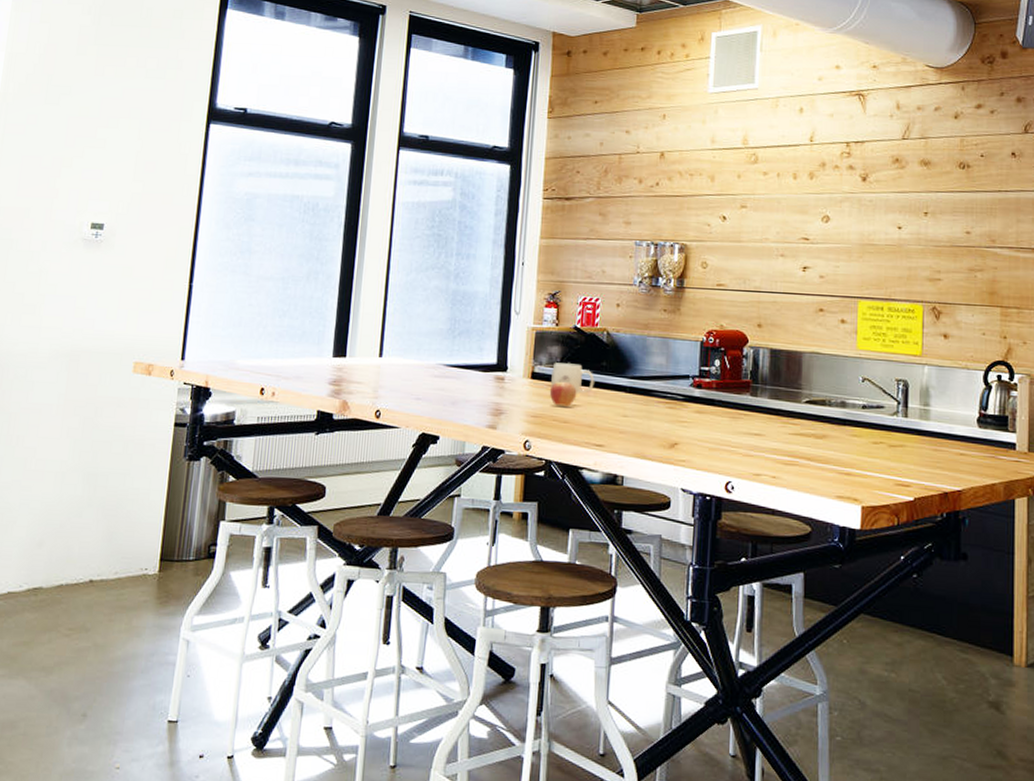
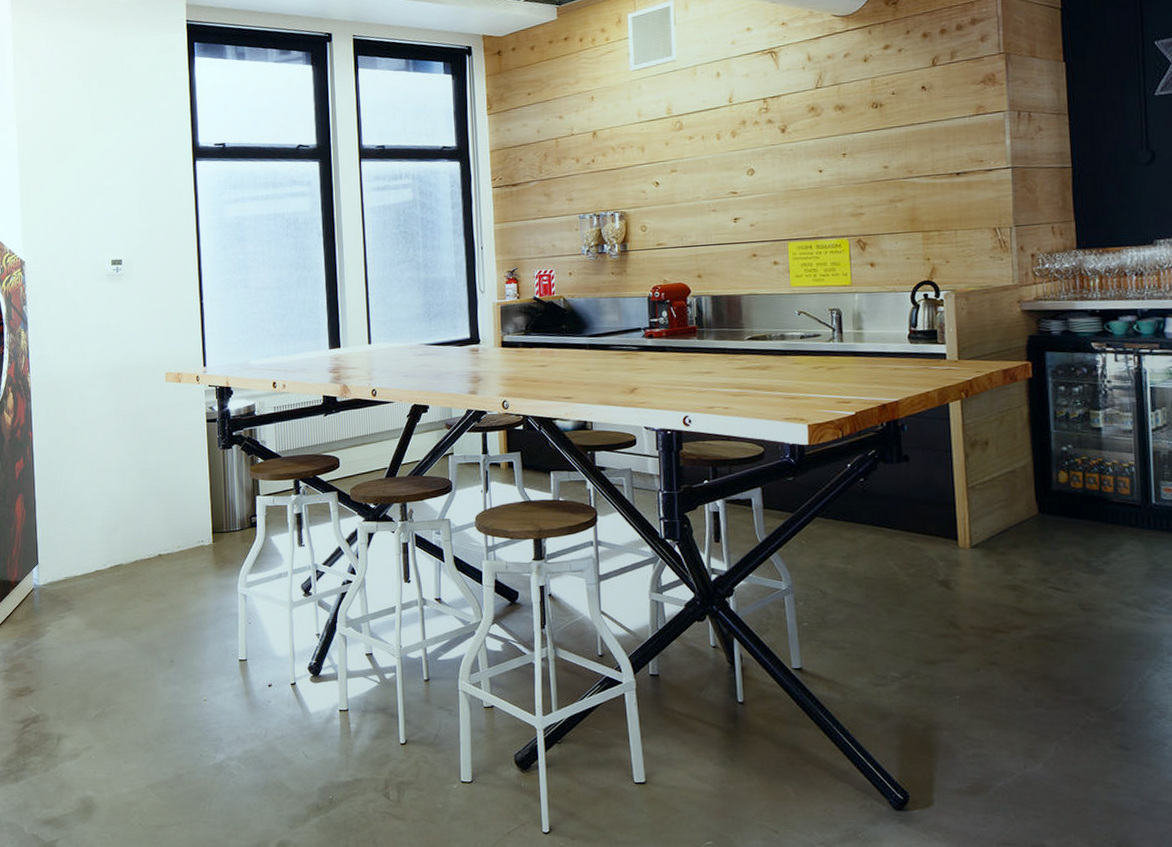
fruit: present [549,379,577,407] -> none [519,345,543,368]
mug: present [551,362,595,400] -> none [519,329,557,361]

